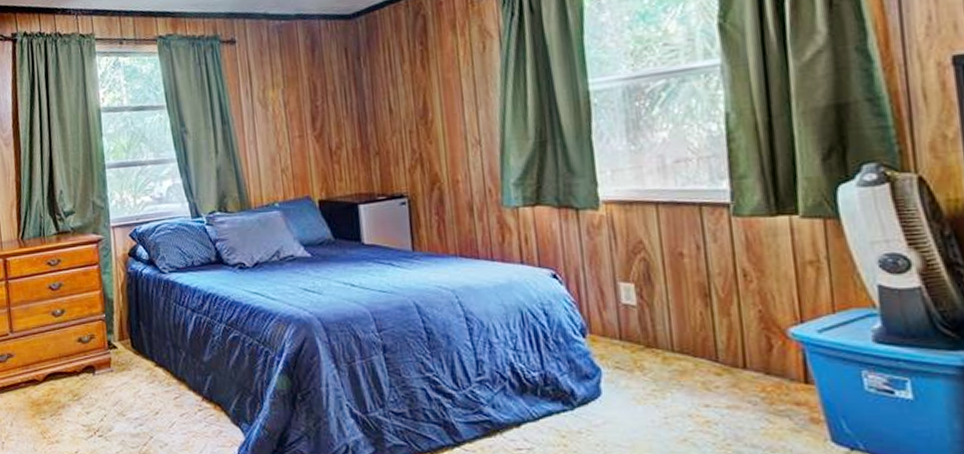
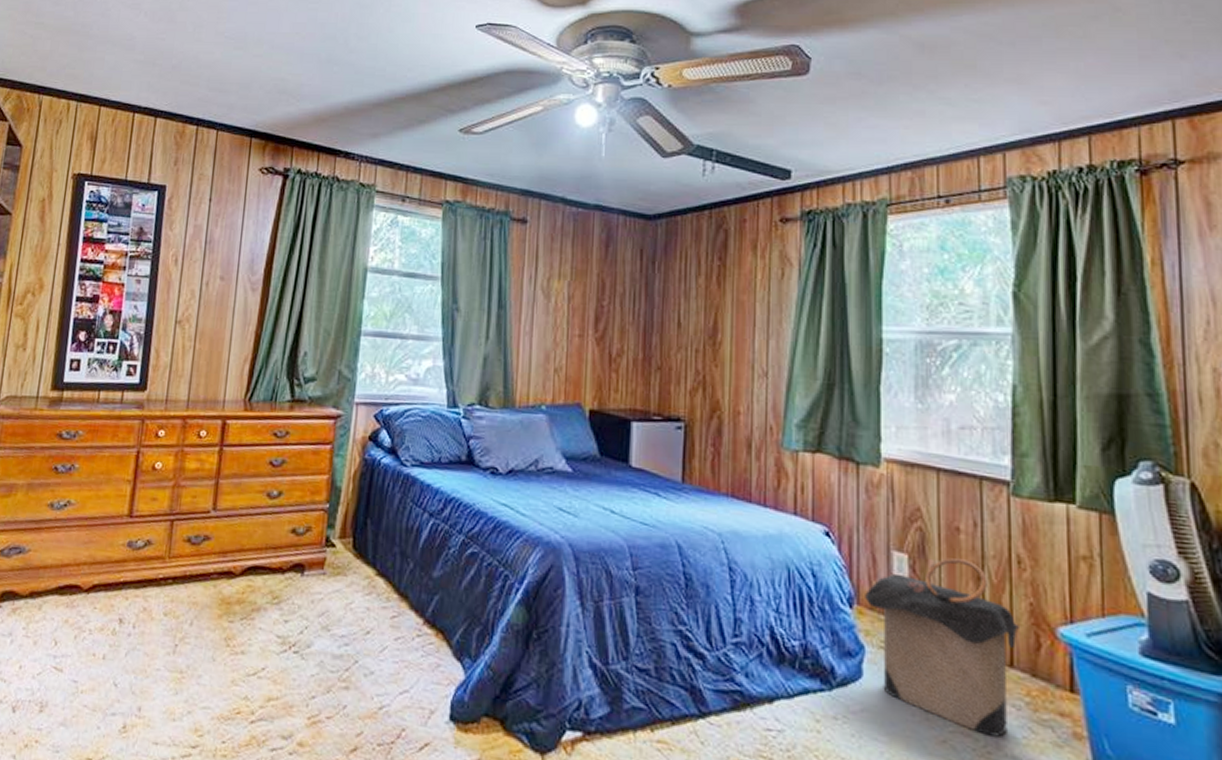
laundry hamper: none [596,279,751,430] -> present [865,557,1021,737]

